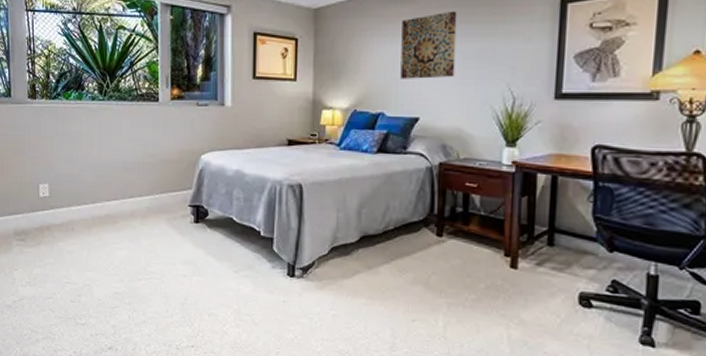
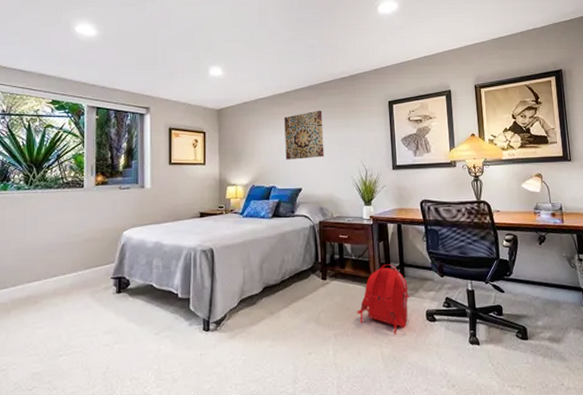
backpack: none [480,226,558,316] -> present [357,264,410,335]

